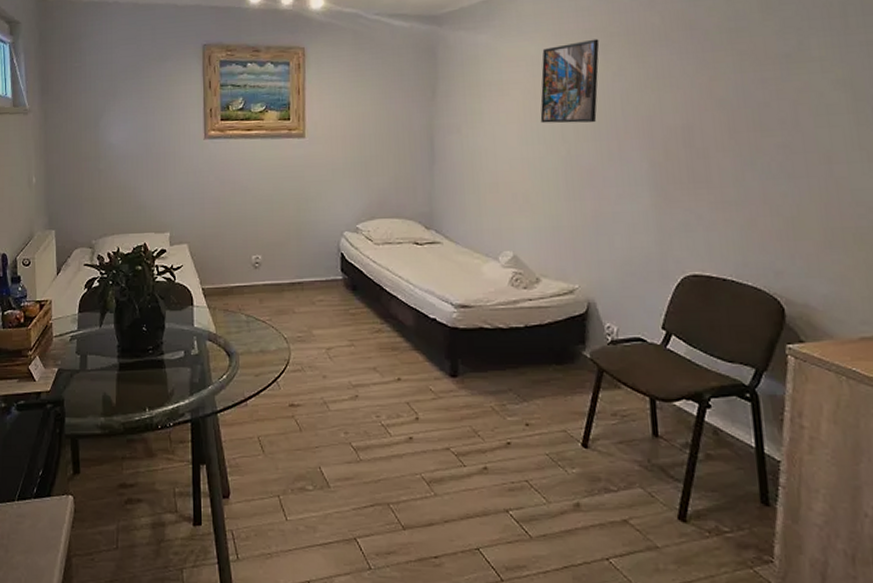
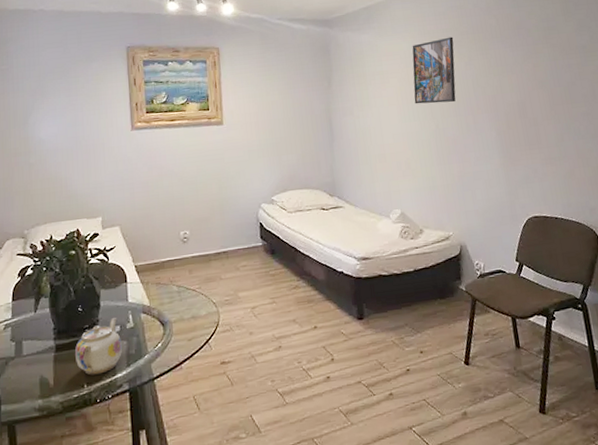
teapot: none [138,342,185,400] -> present [75,318,122,375]

